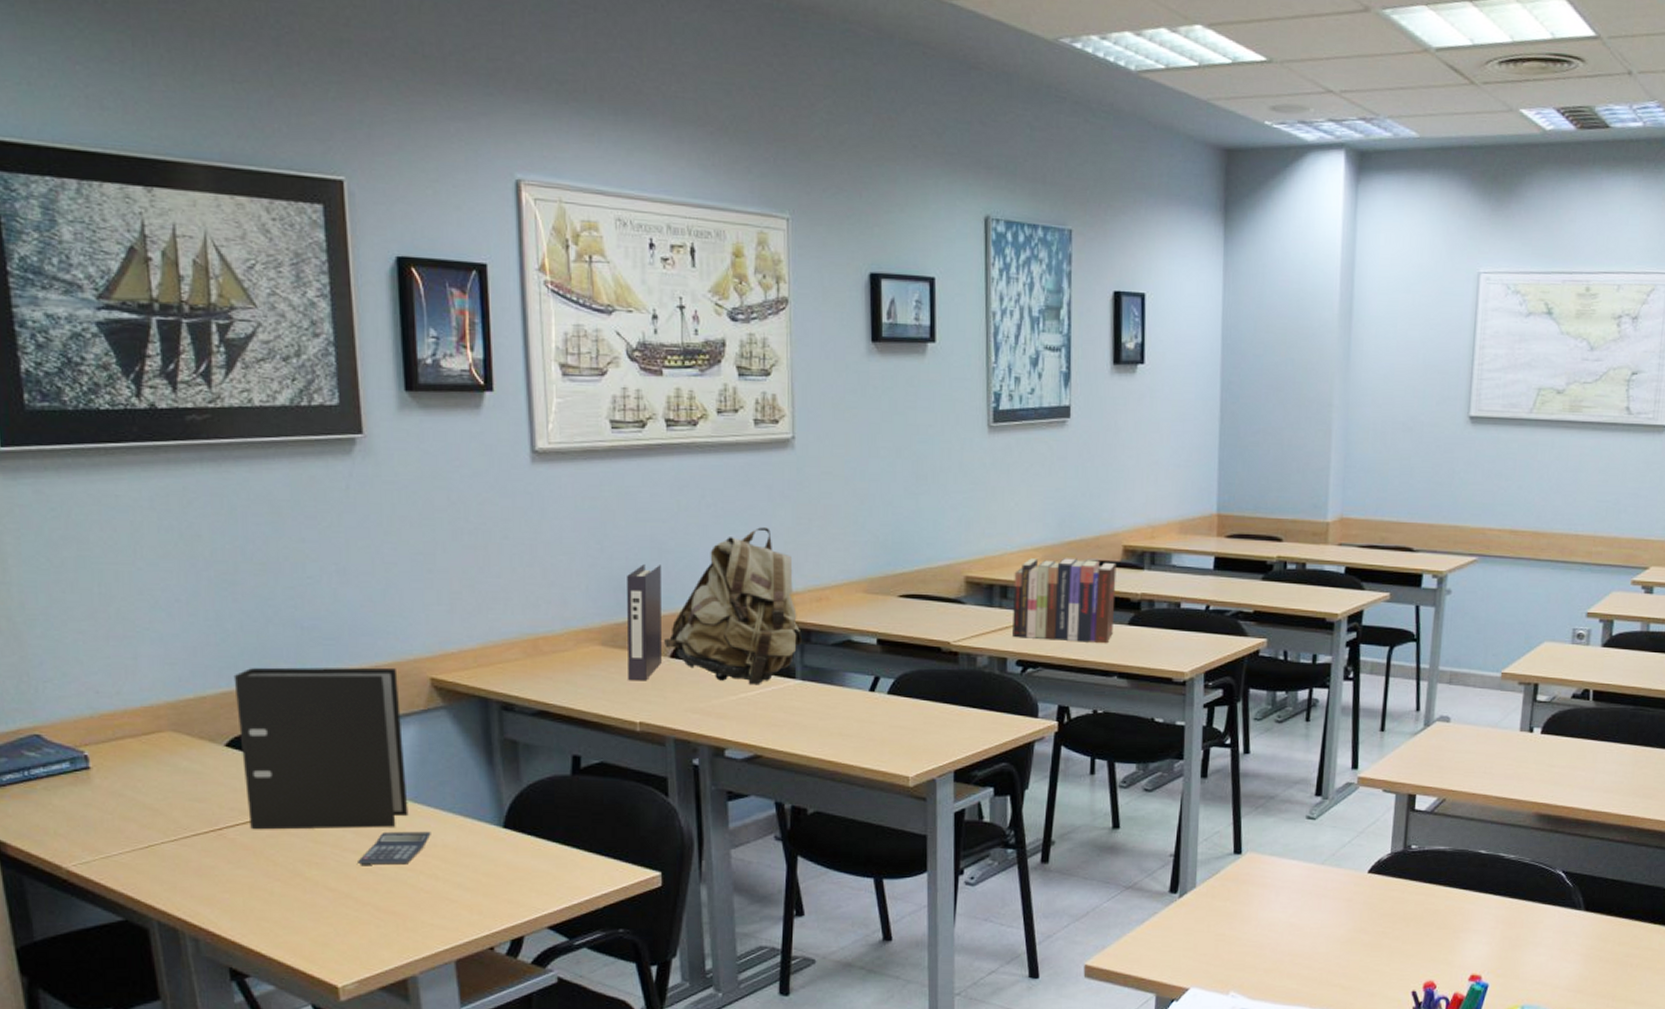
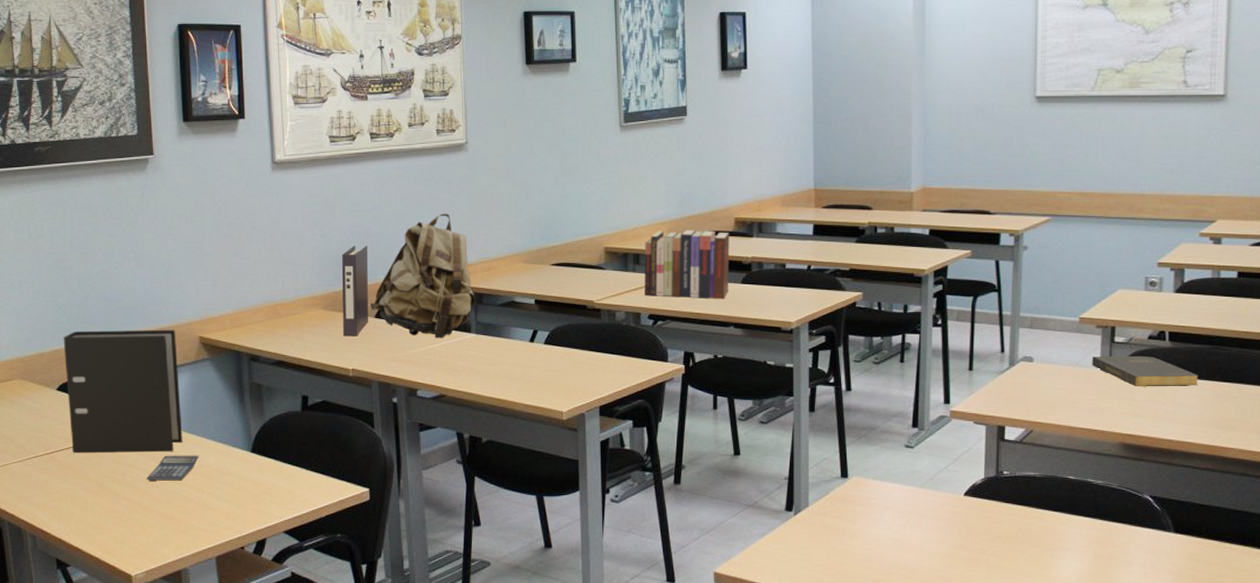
book: none [1512,716,1620,752] -> present [1092,355,1198,387]

